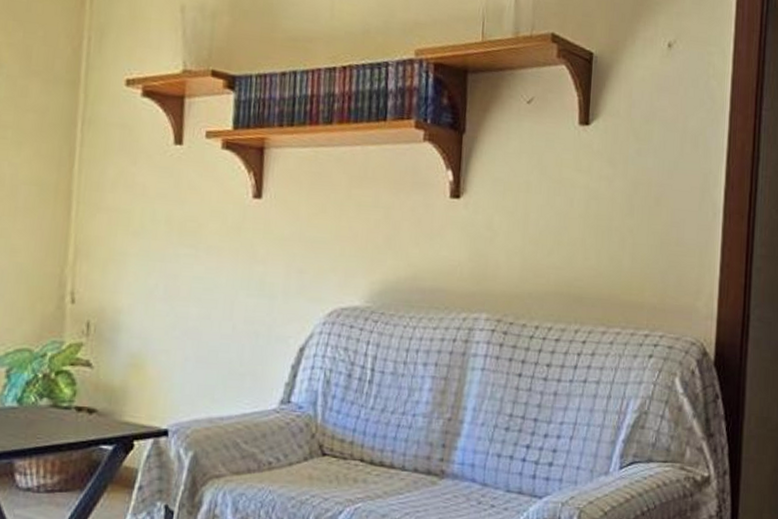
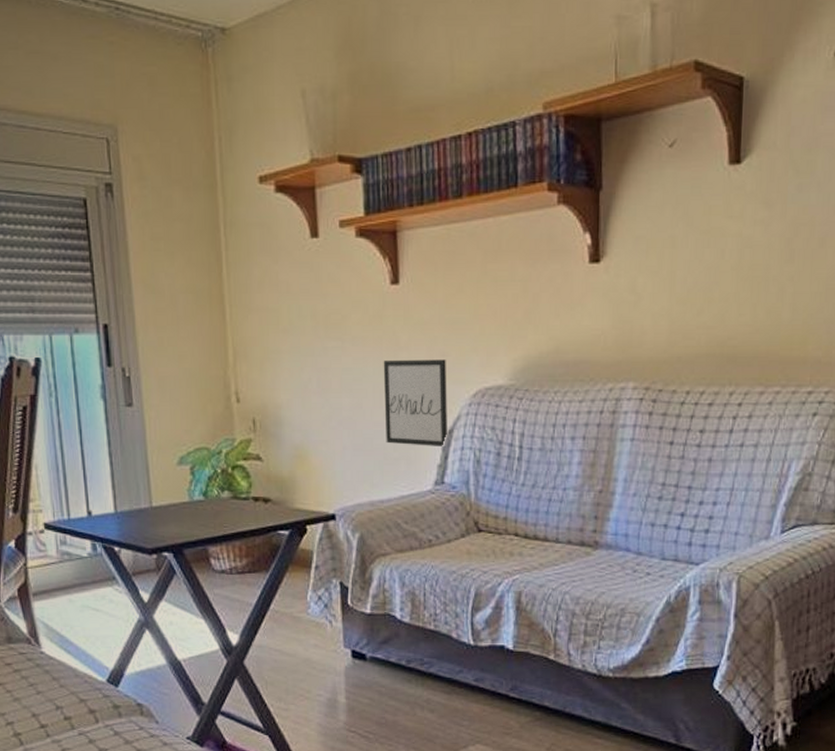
wall art: none [232,272,303,366] -> present [383,359,447,448]

